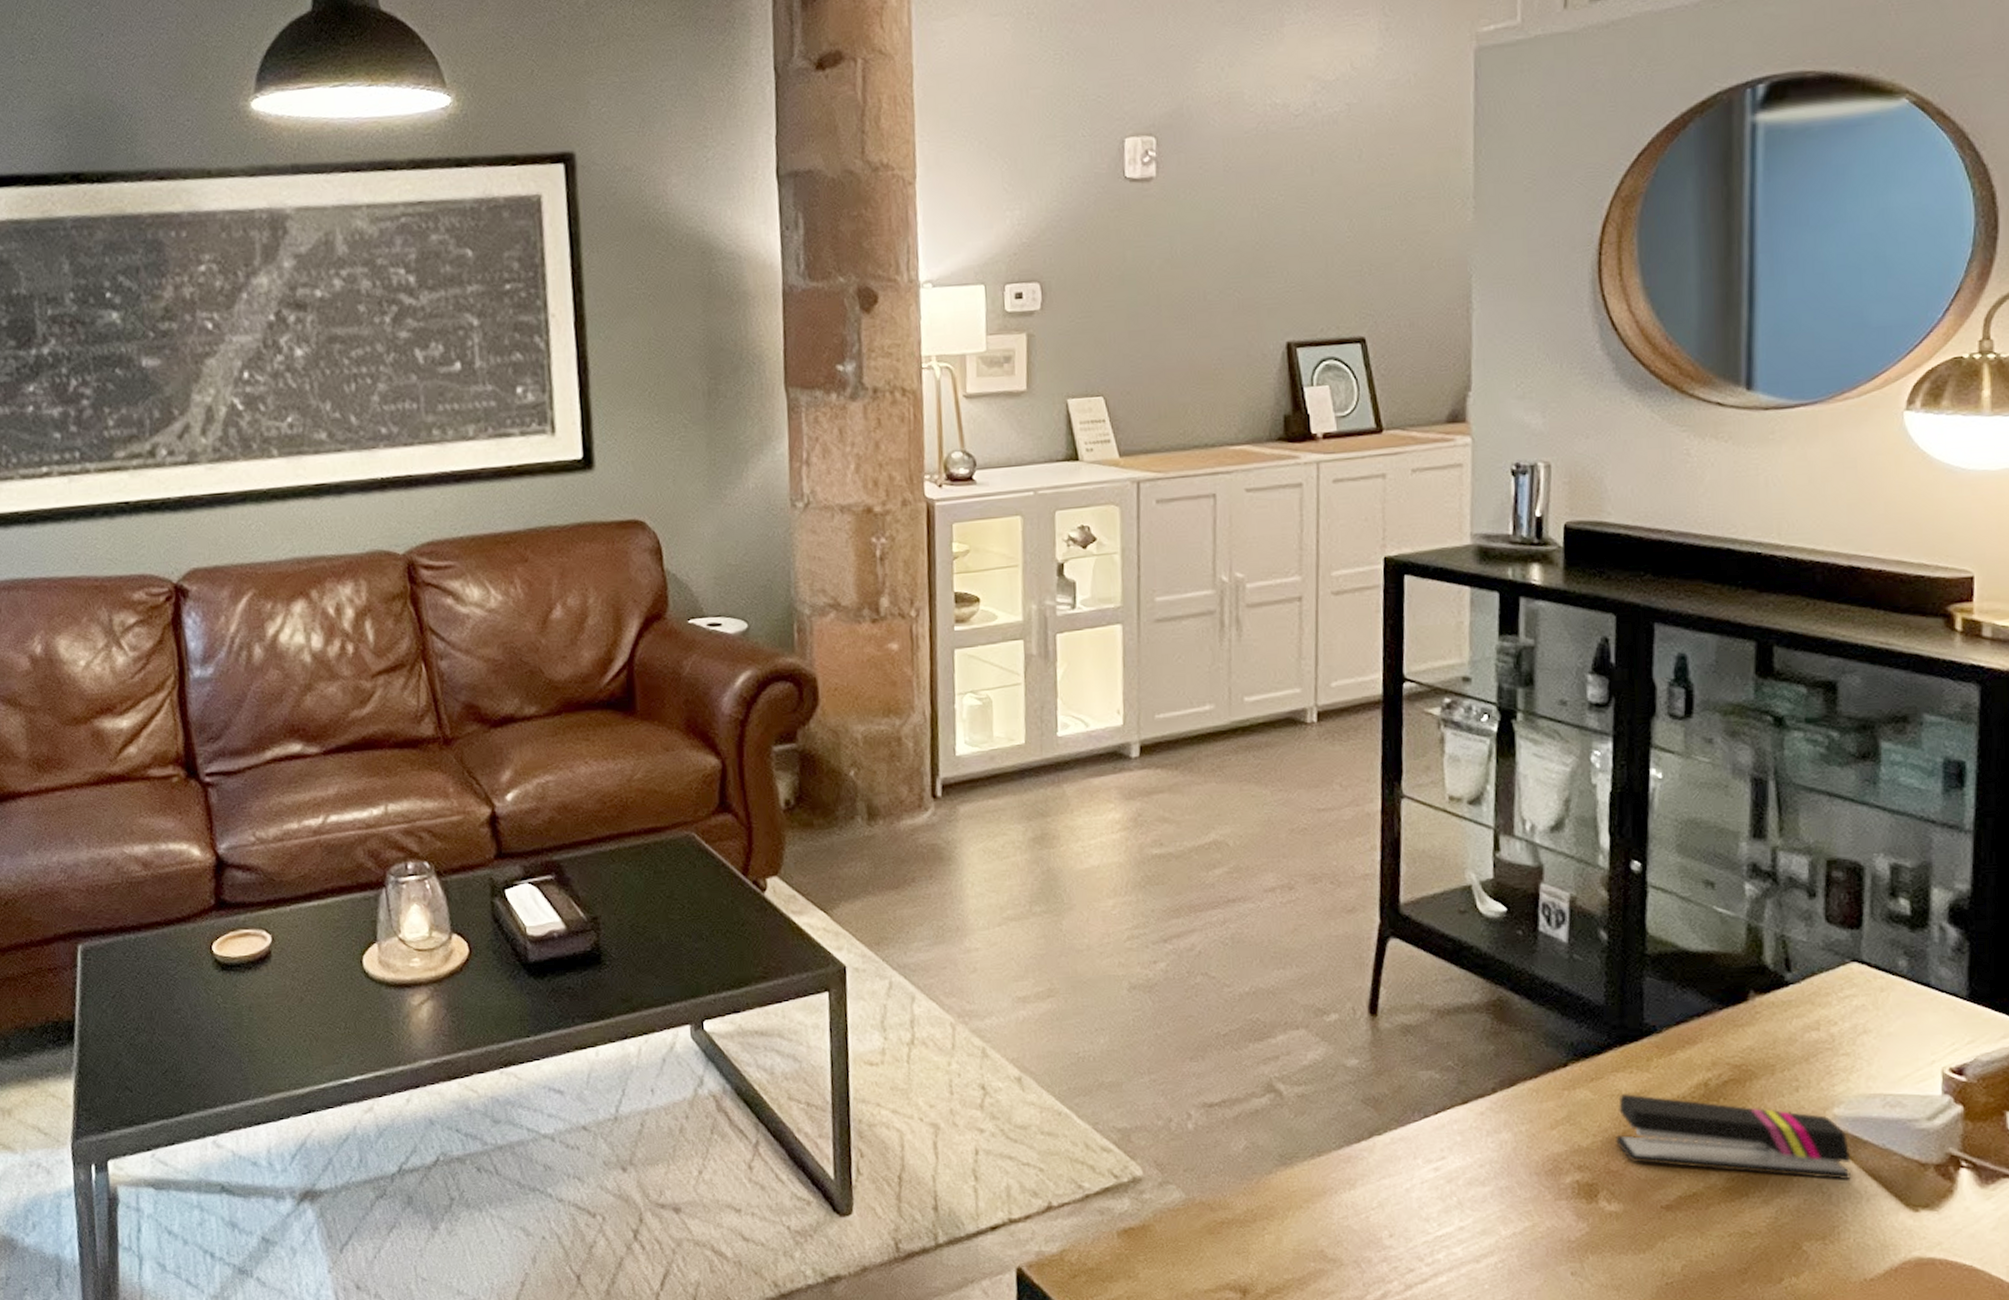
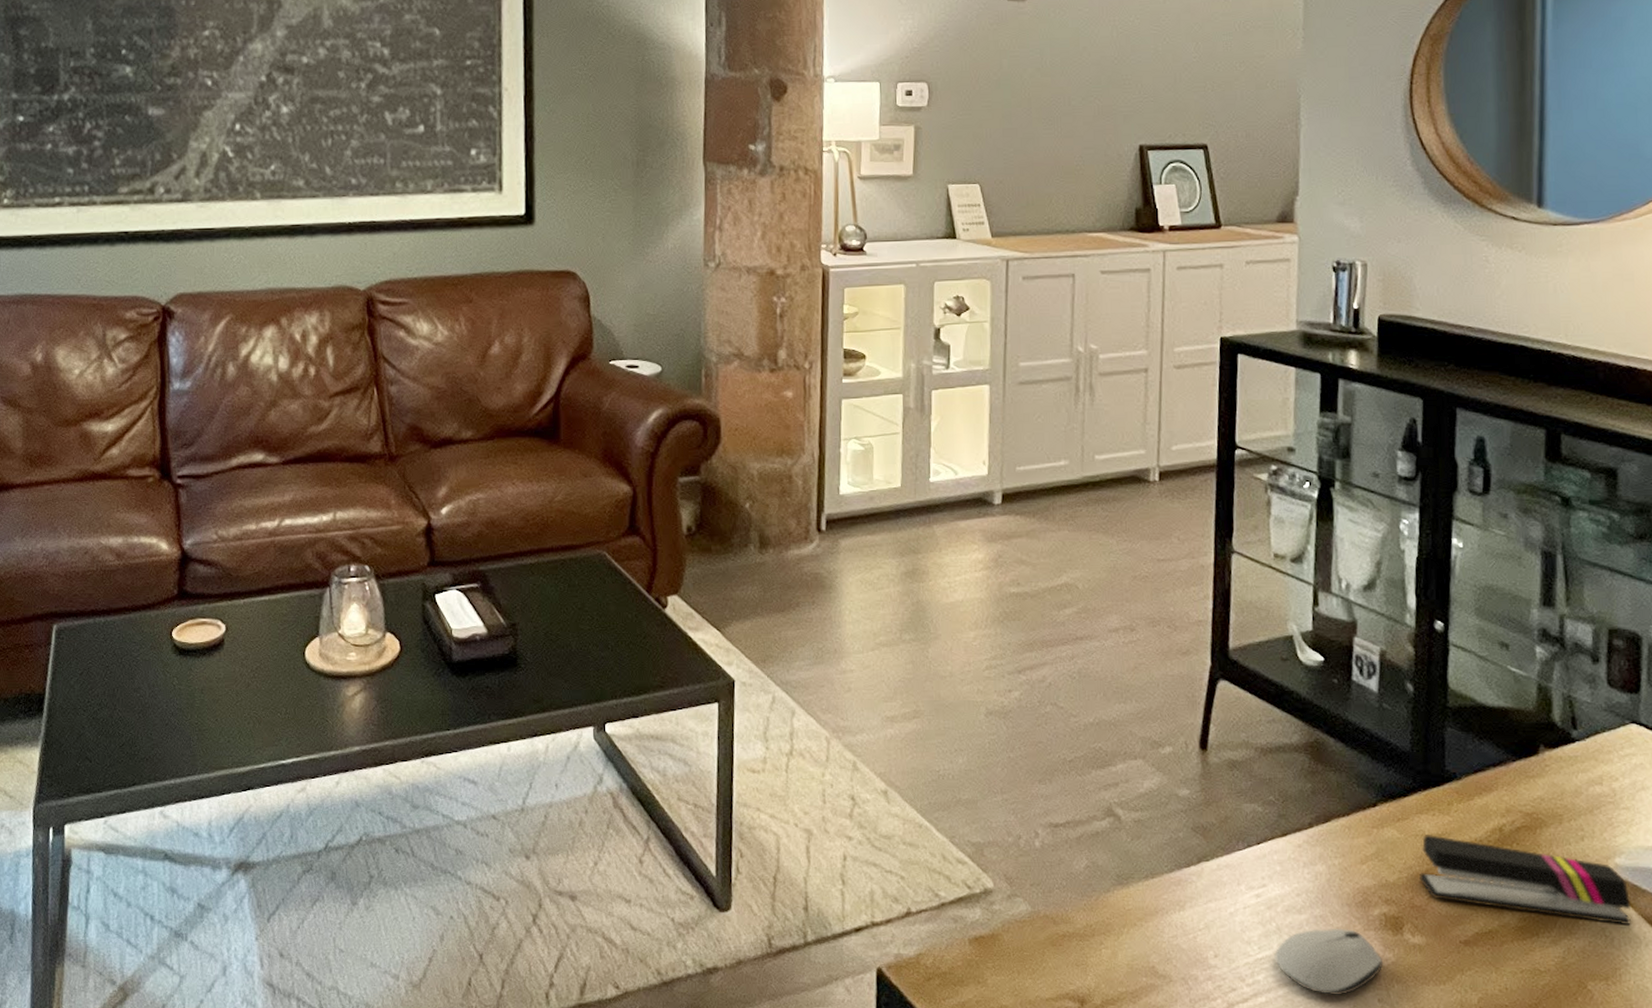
computer mouse: none [1456,1200,1576,1272] -> present [1274,929,1382,996]

